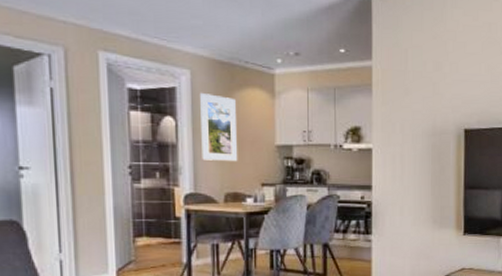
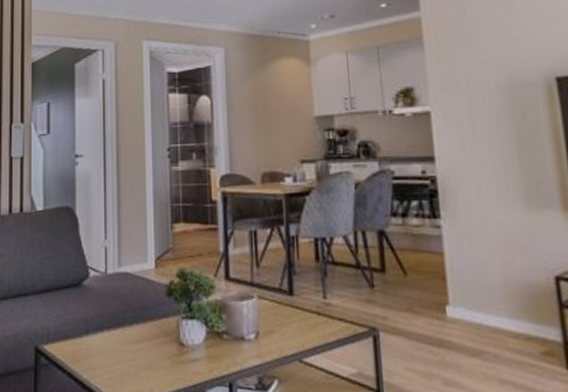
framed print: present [200,92,238,162] -> none [234,68,275,139]

